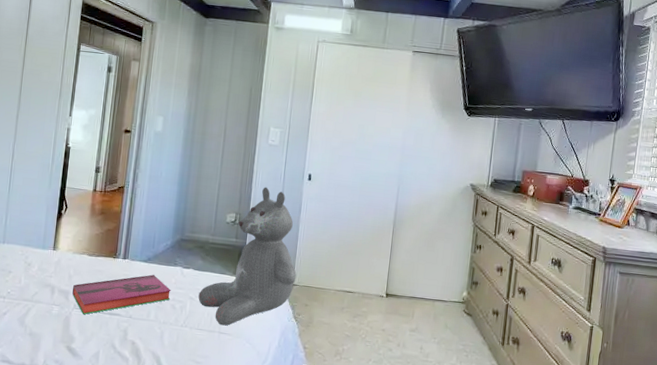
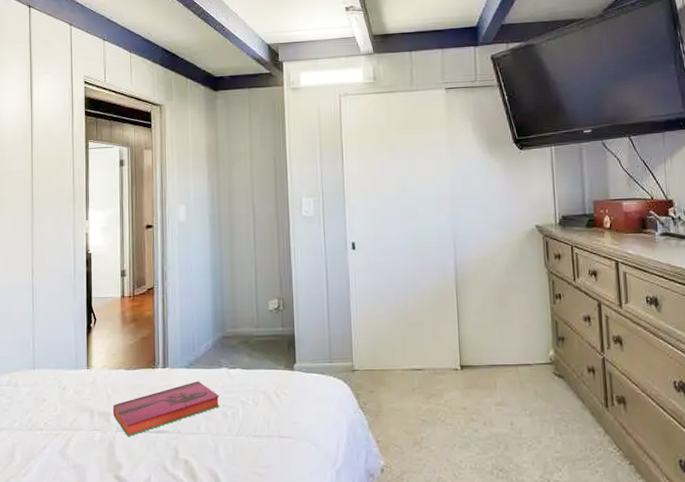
teddy bear: present [198,187,297,326] -> none [250,264,356,428]

